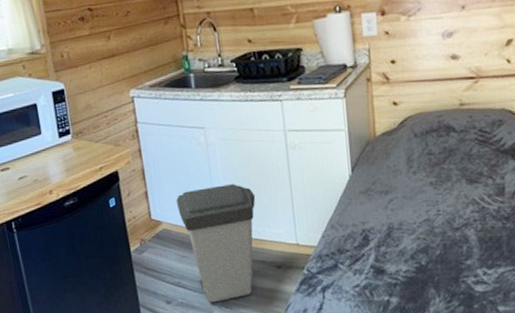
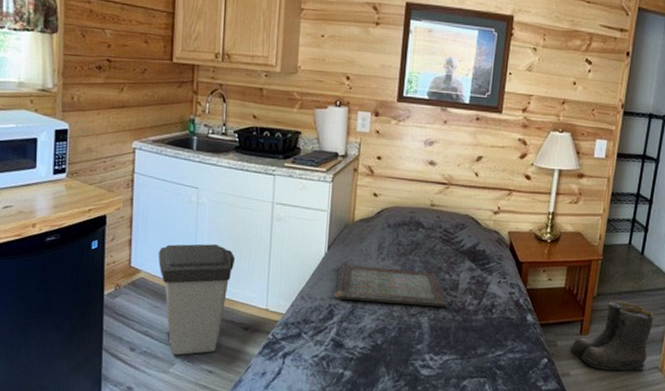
serving tray: none [365,178,496,224] -> present [333,262,449,307]

